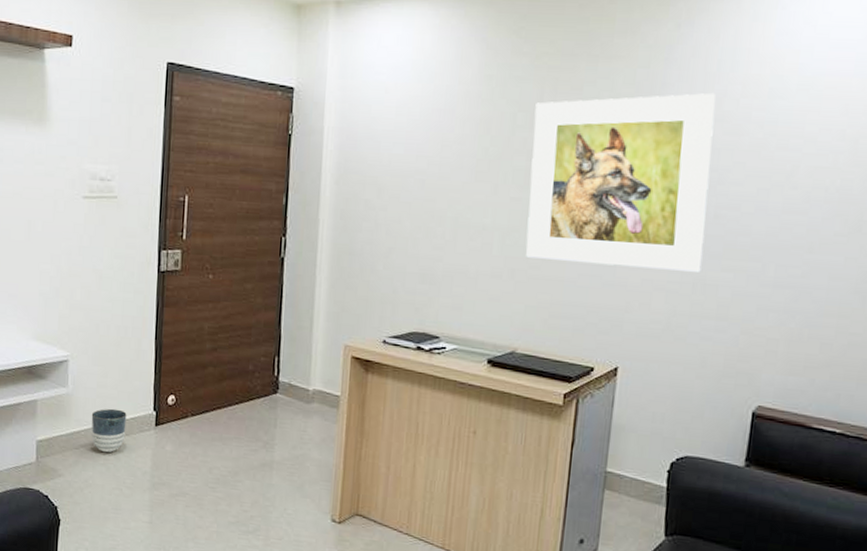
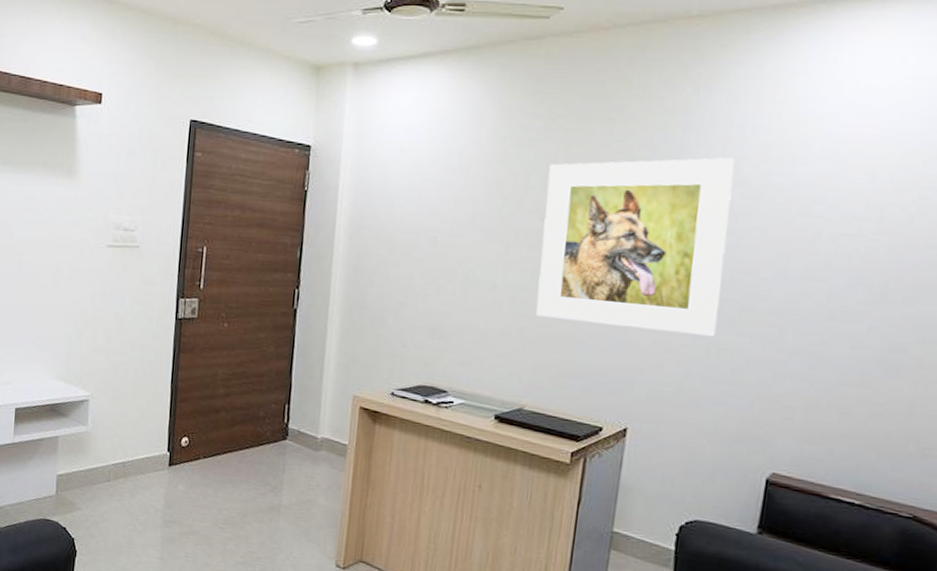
planter: present [91,408,127,453] -> none [108,447,142,490]

